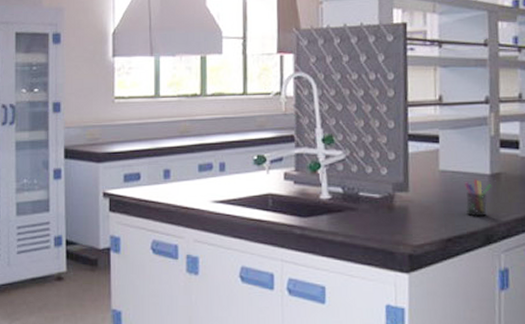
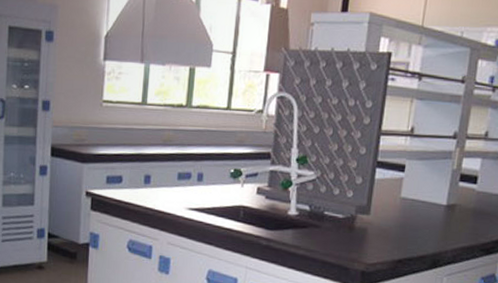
pen holder: present [465,179,491,216] -> none [419,208,445,242]

